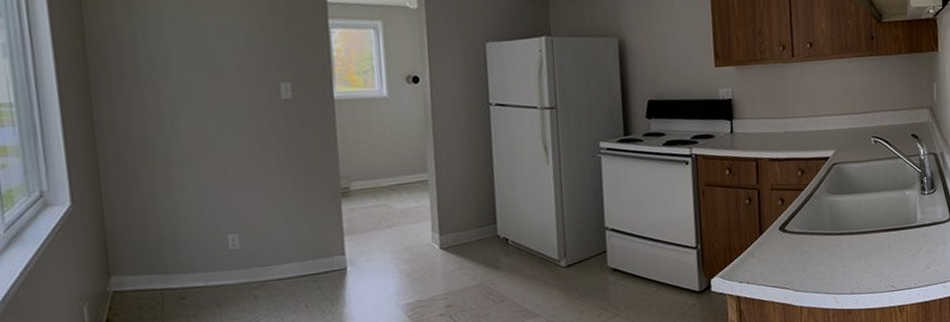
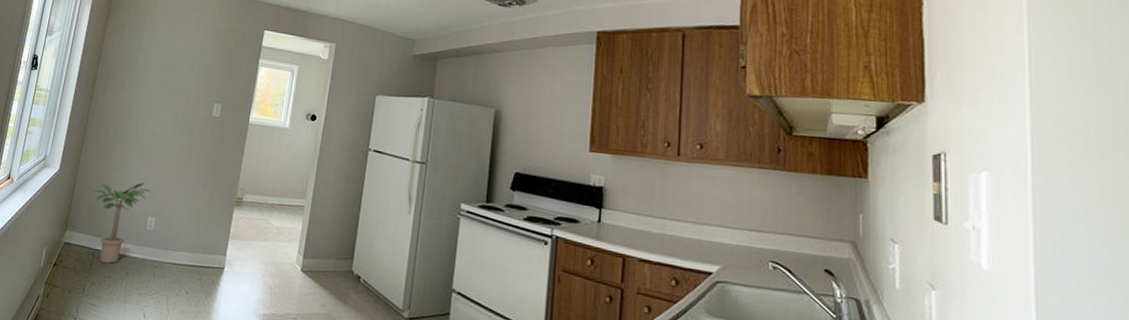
potted plant: none [137,196,222,302] -> present [94,182,151,264]

